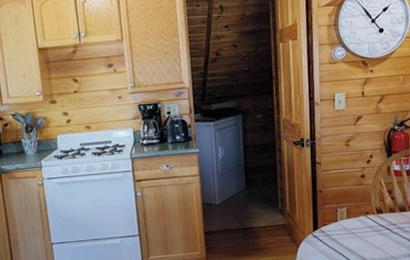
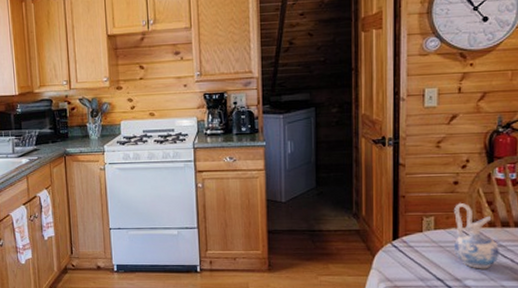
ceramic pitcher: none [362,193,398,250] -> present [453,203,499,269]

